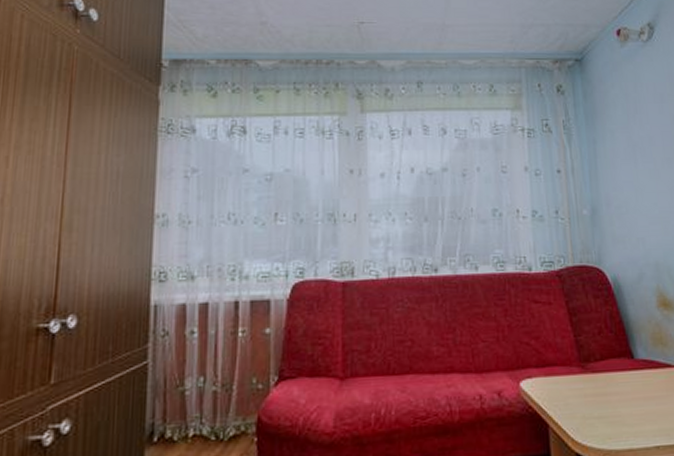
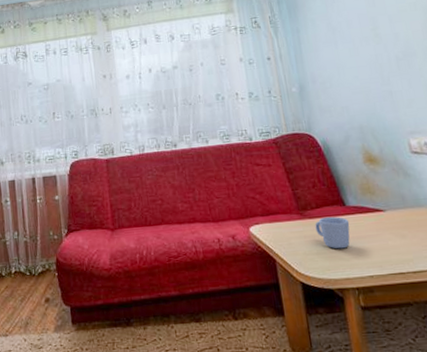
mug: none [598,371,637,413] -> present [315,216,350,249]

